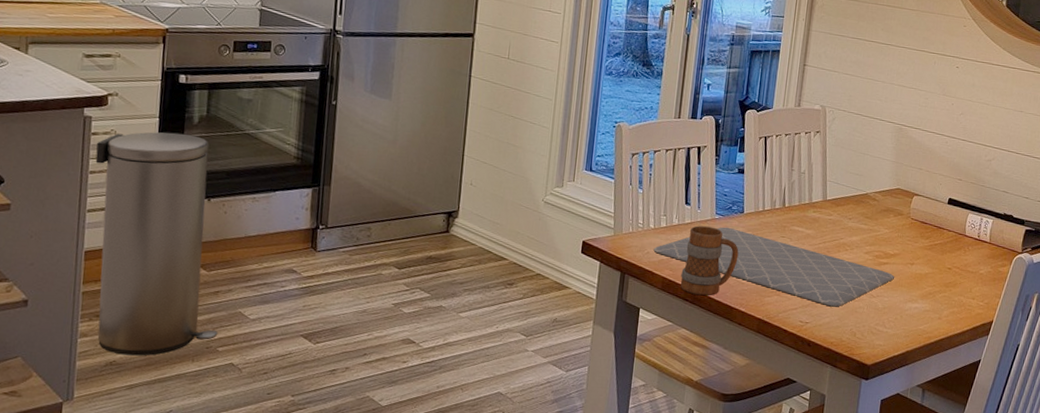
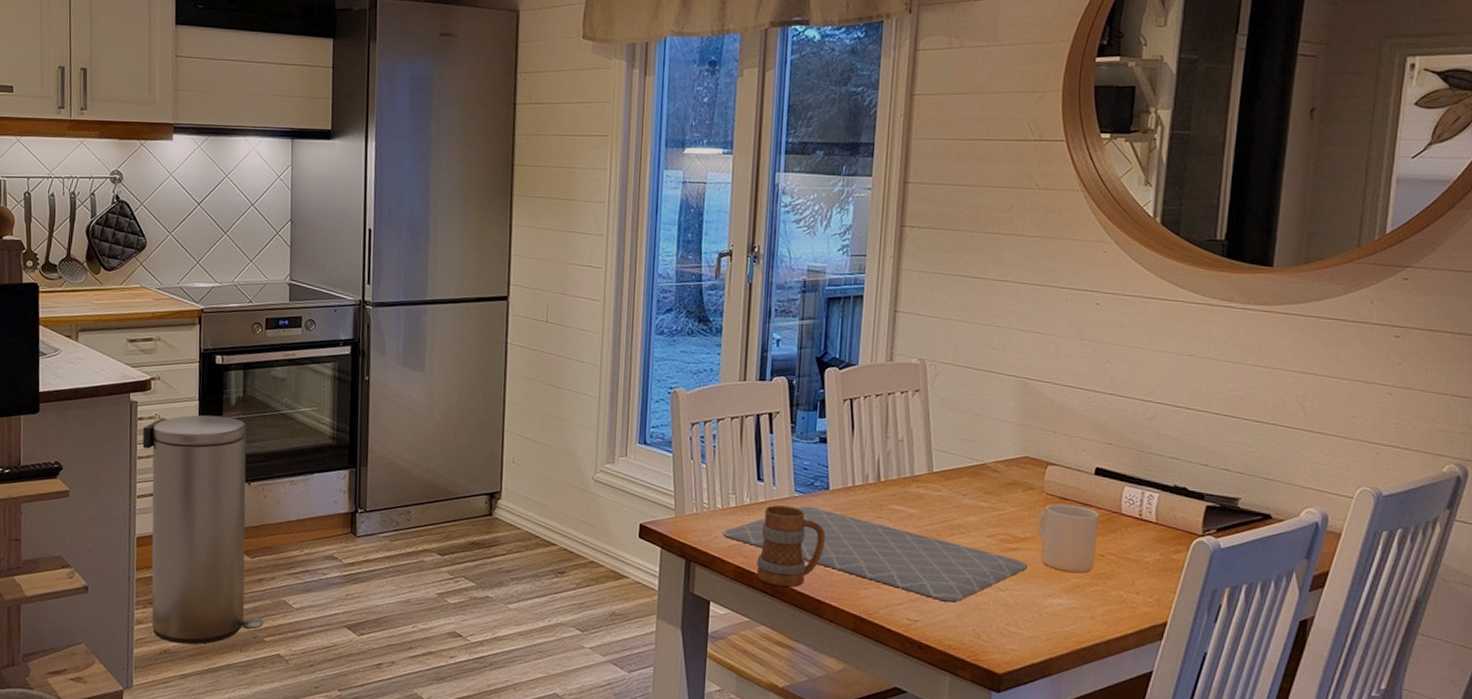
mug: none [903,226,950,283] -> present [1038,503,1100,574]

